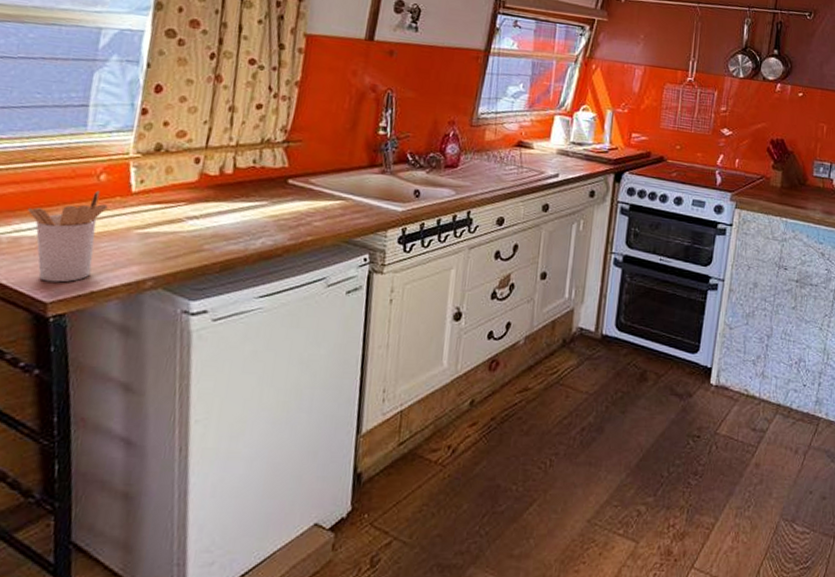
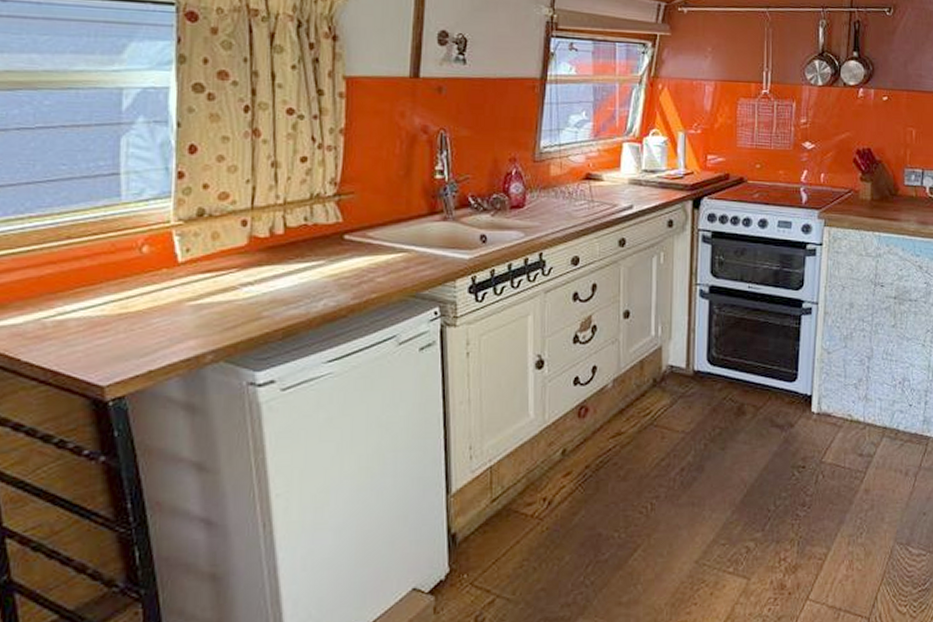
utensil holder: present [28,190,108,283] -> none [70,263,155,364]

